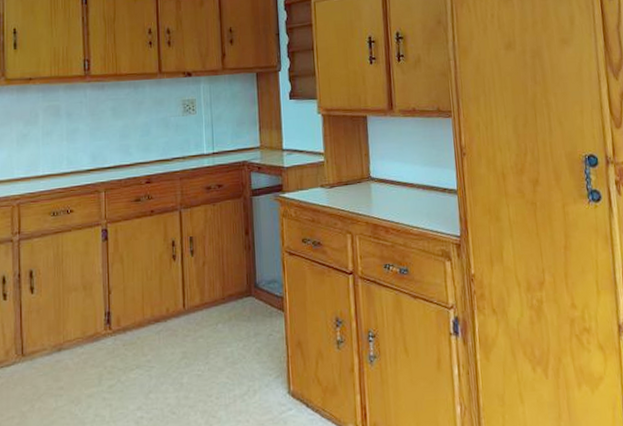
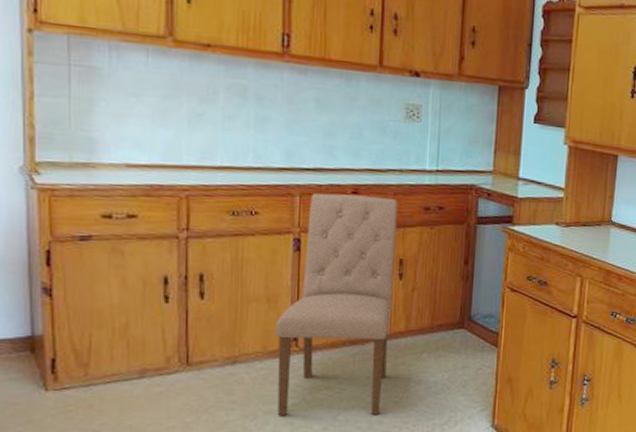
dining chair: none [92,183,188,399] -> present [275,193,398,416]

